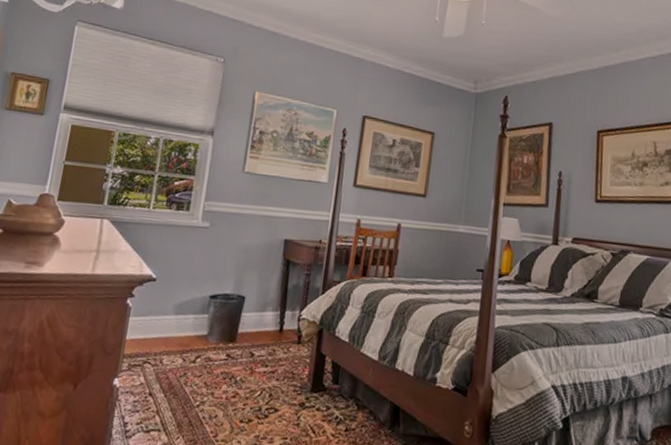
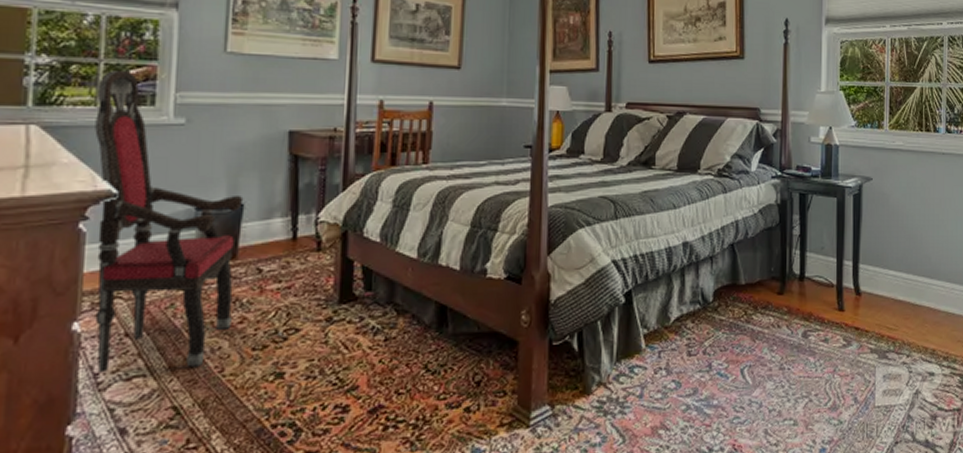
armchair: none [127,181,246,430] -> present [95,71,244,373]

